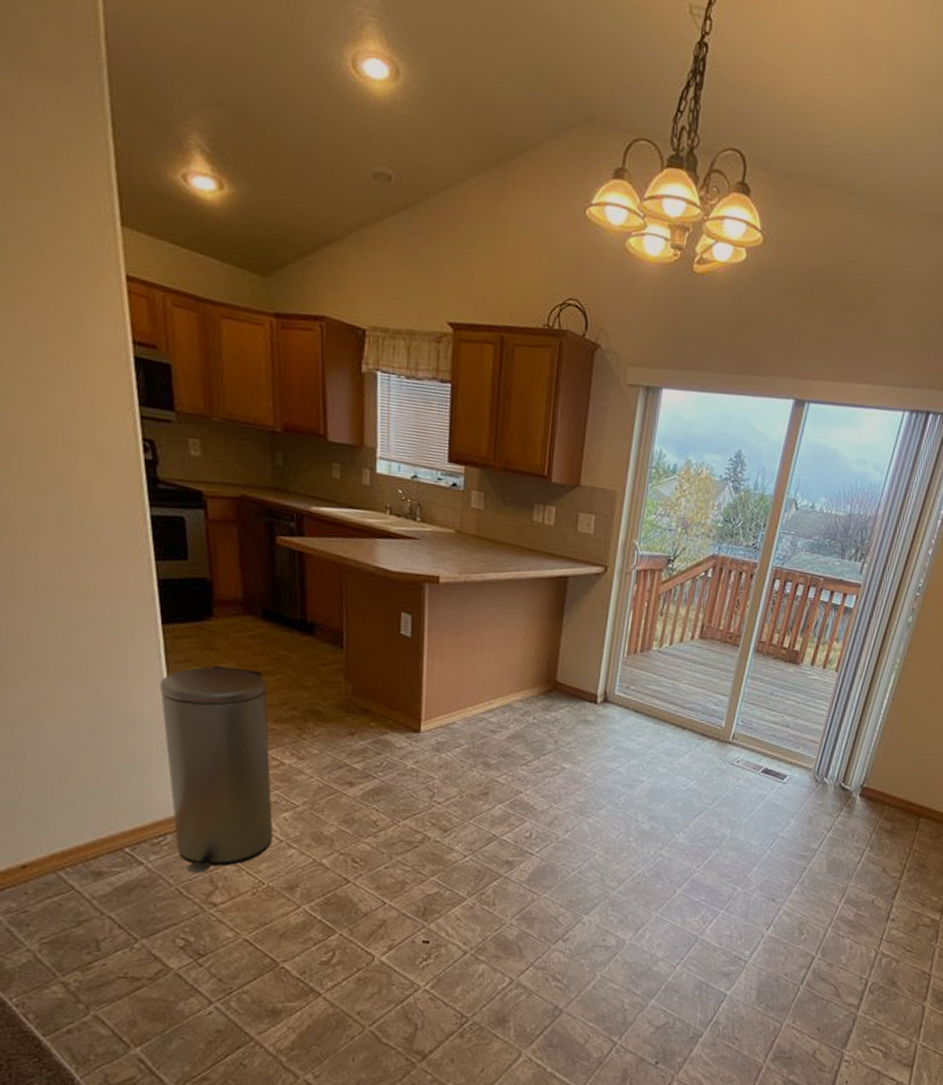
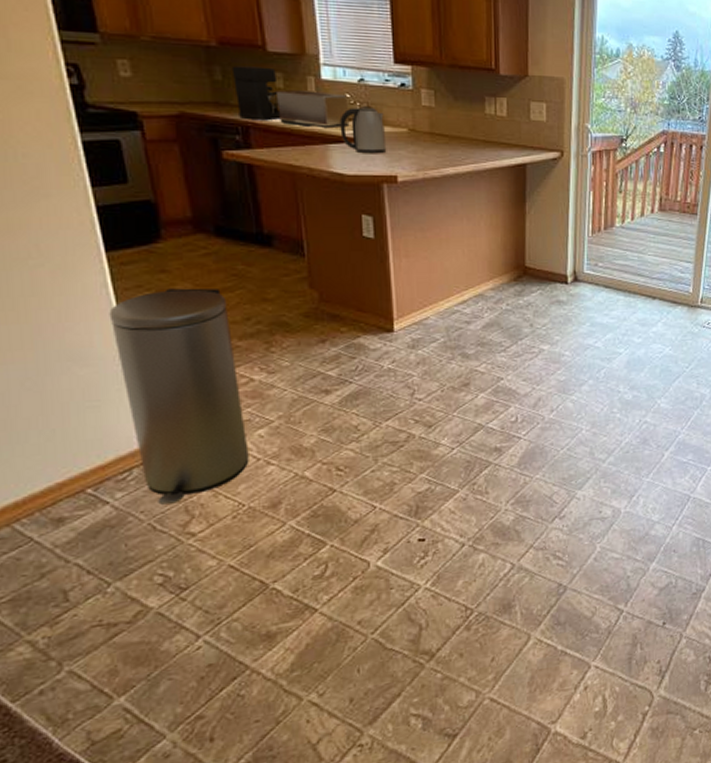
coffee maker: none [293,453,335,510] -> present [231,65,281,121]
toaster: none [331,480,400,524] -> present [275,90,350,129]
kettle: none [389,503,433,554] -> present [339,106,387,154]

